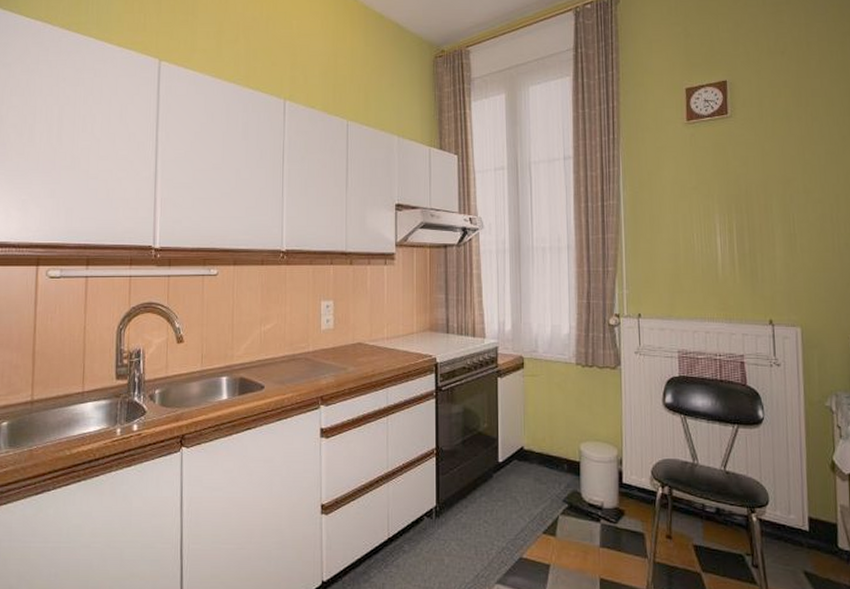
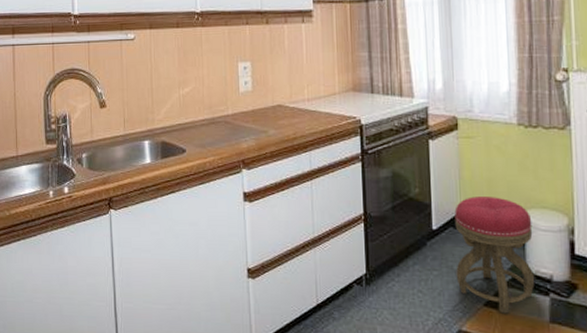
stool: none [519,431,588,540] -> present [454,196,535,314]

